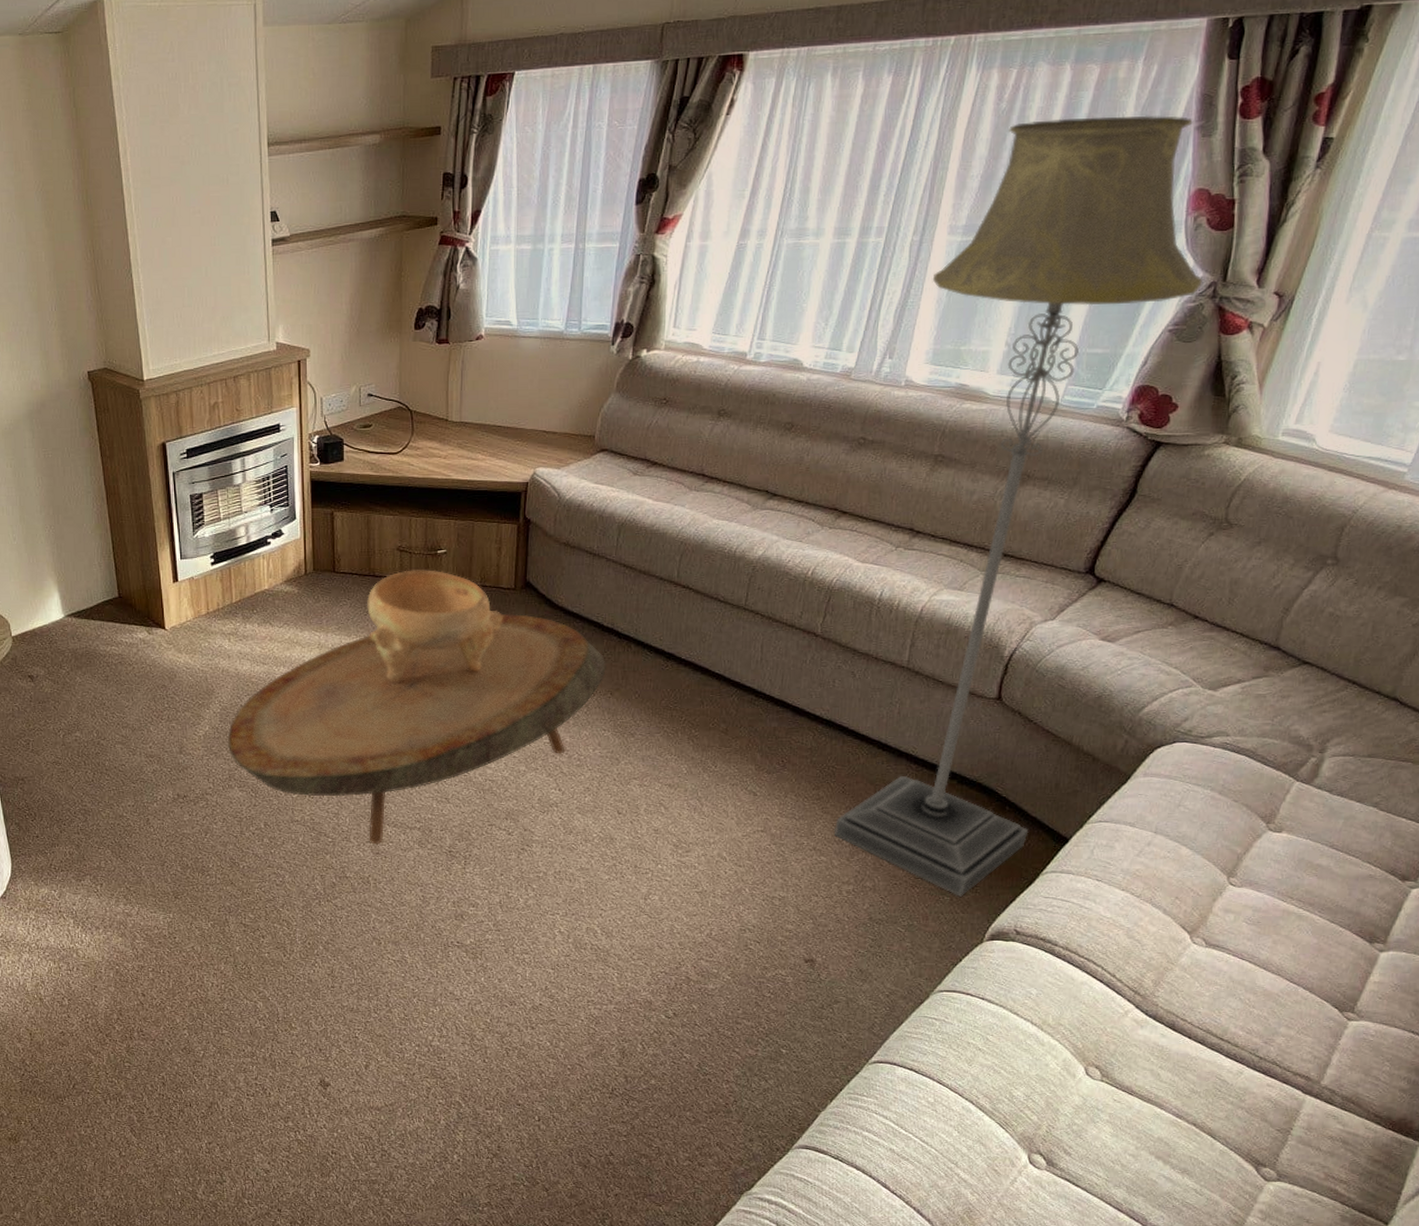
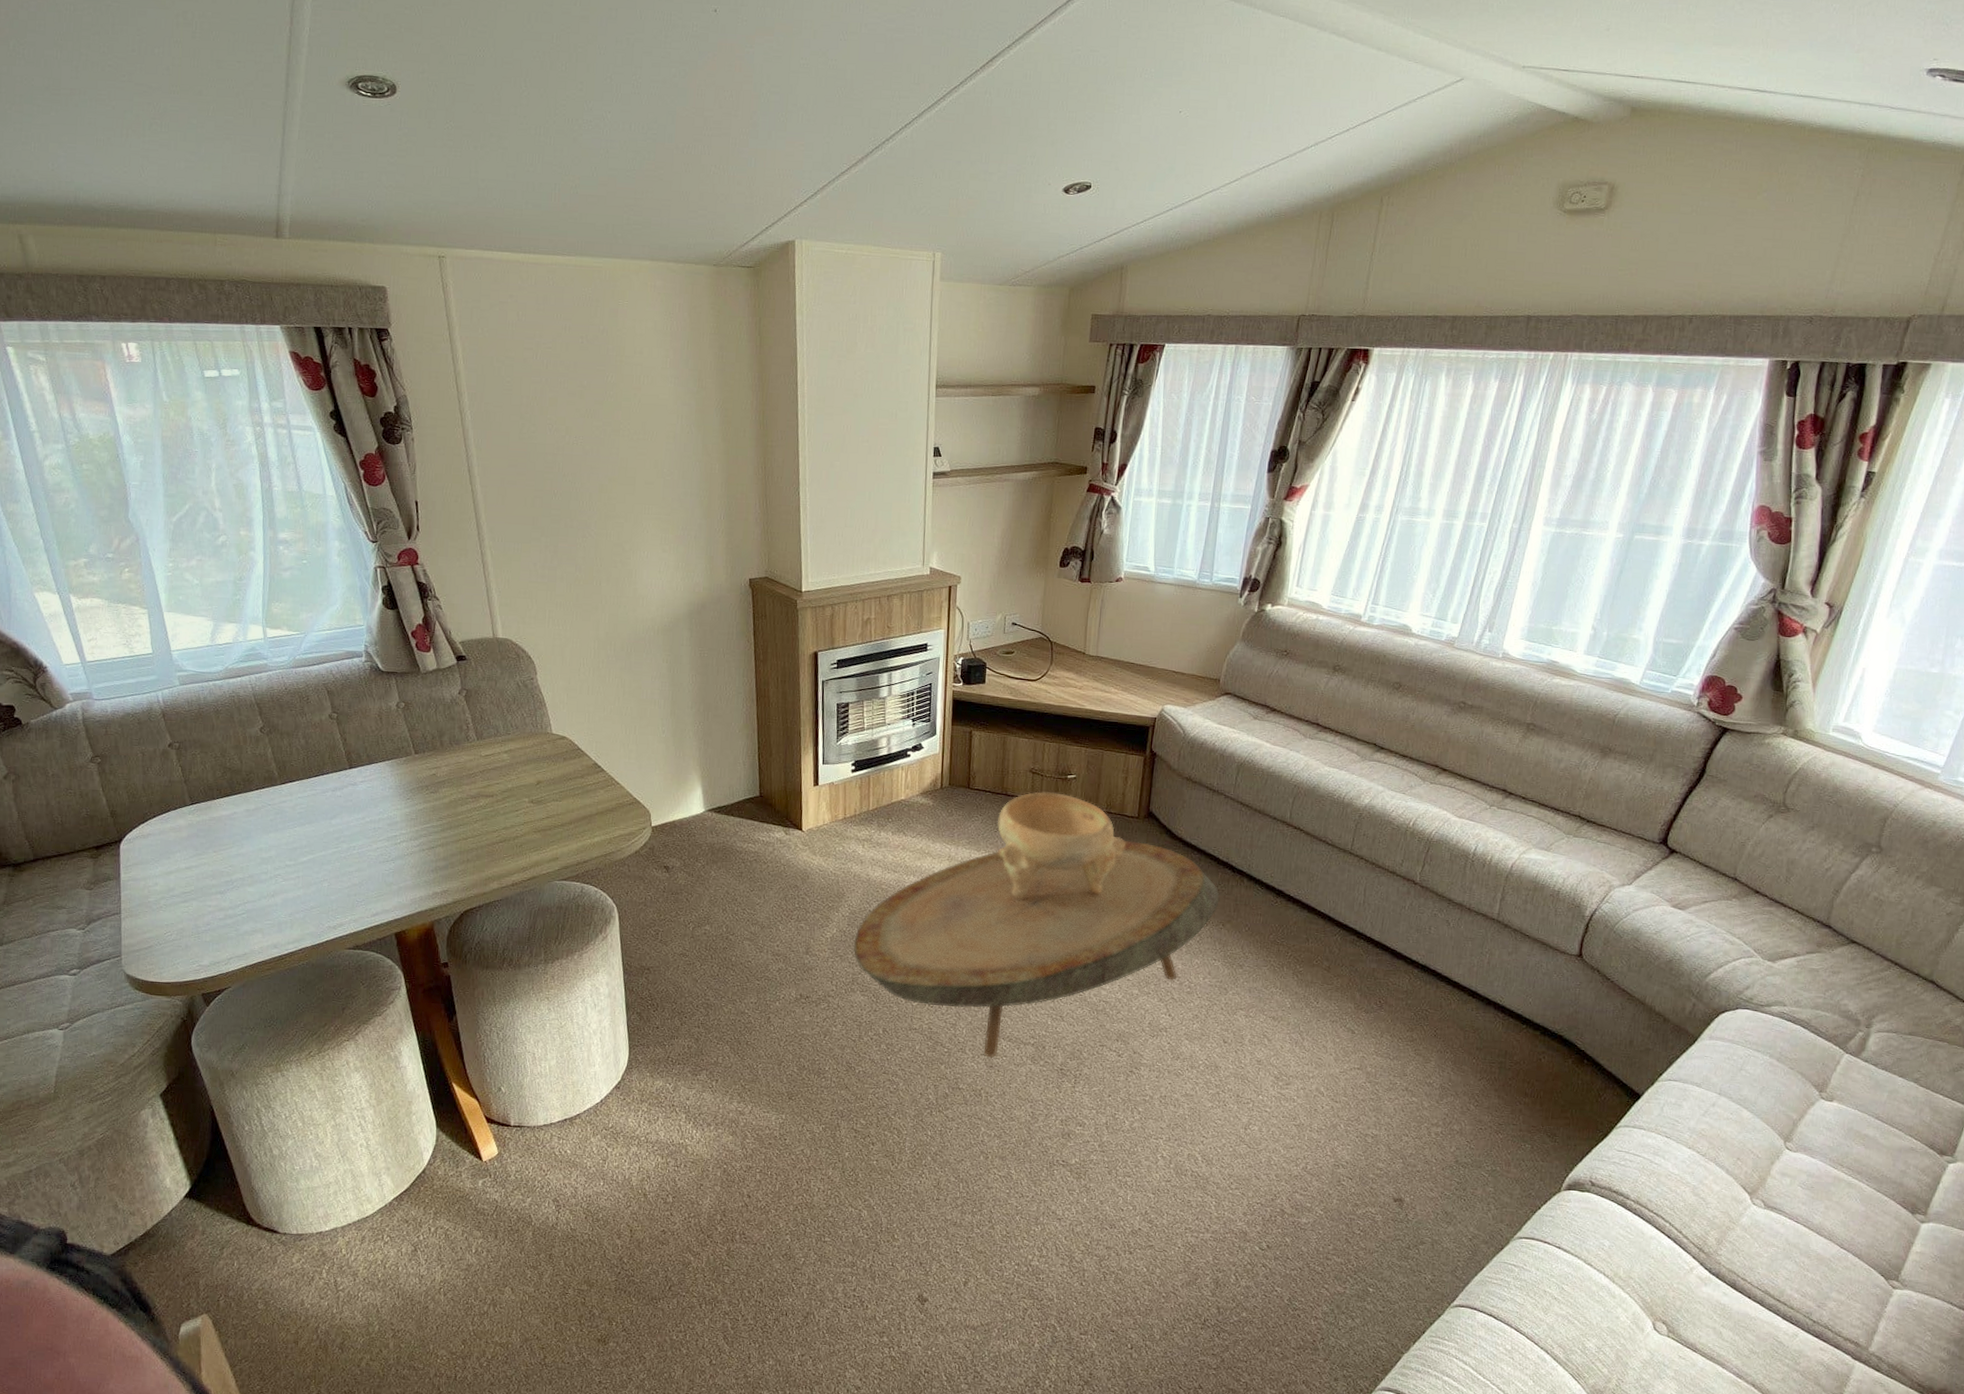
floor lamp: present [833,115,1204,897] -> none [1425,433,1765,1145]

